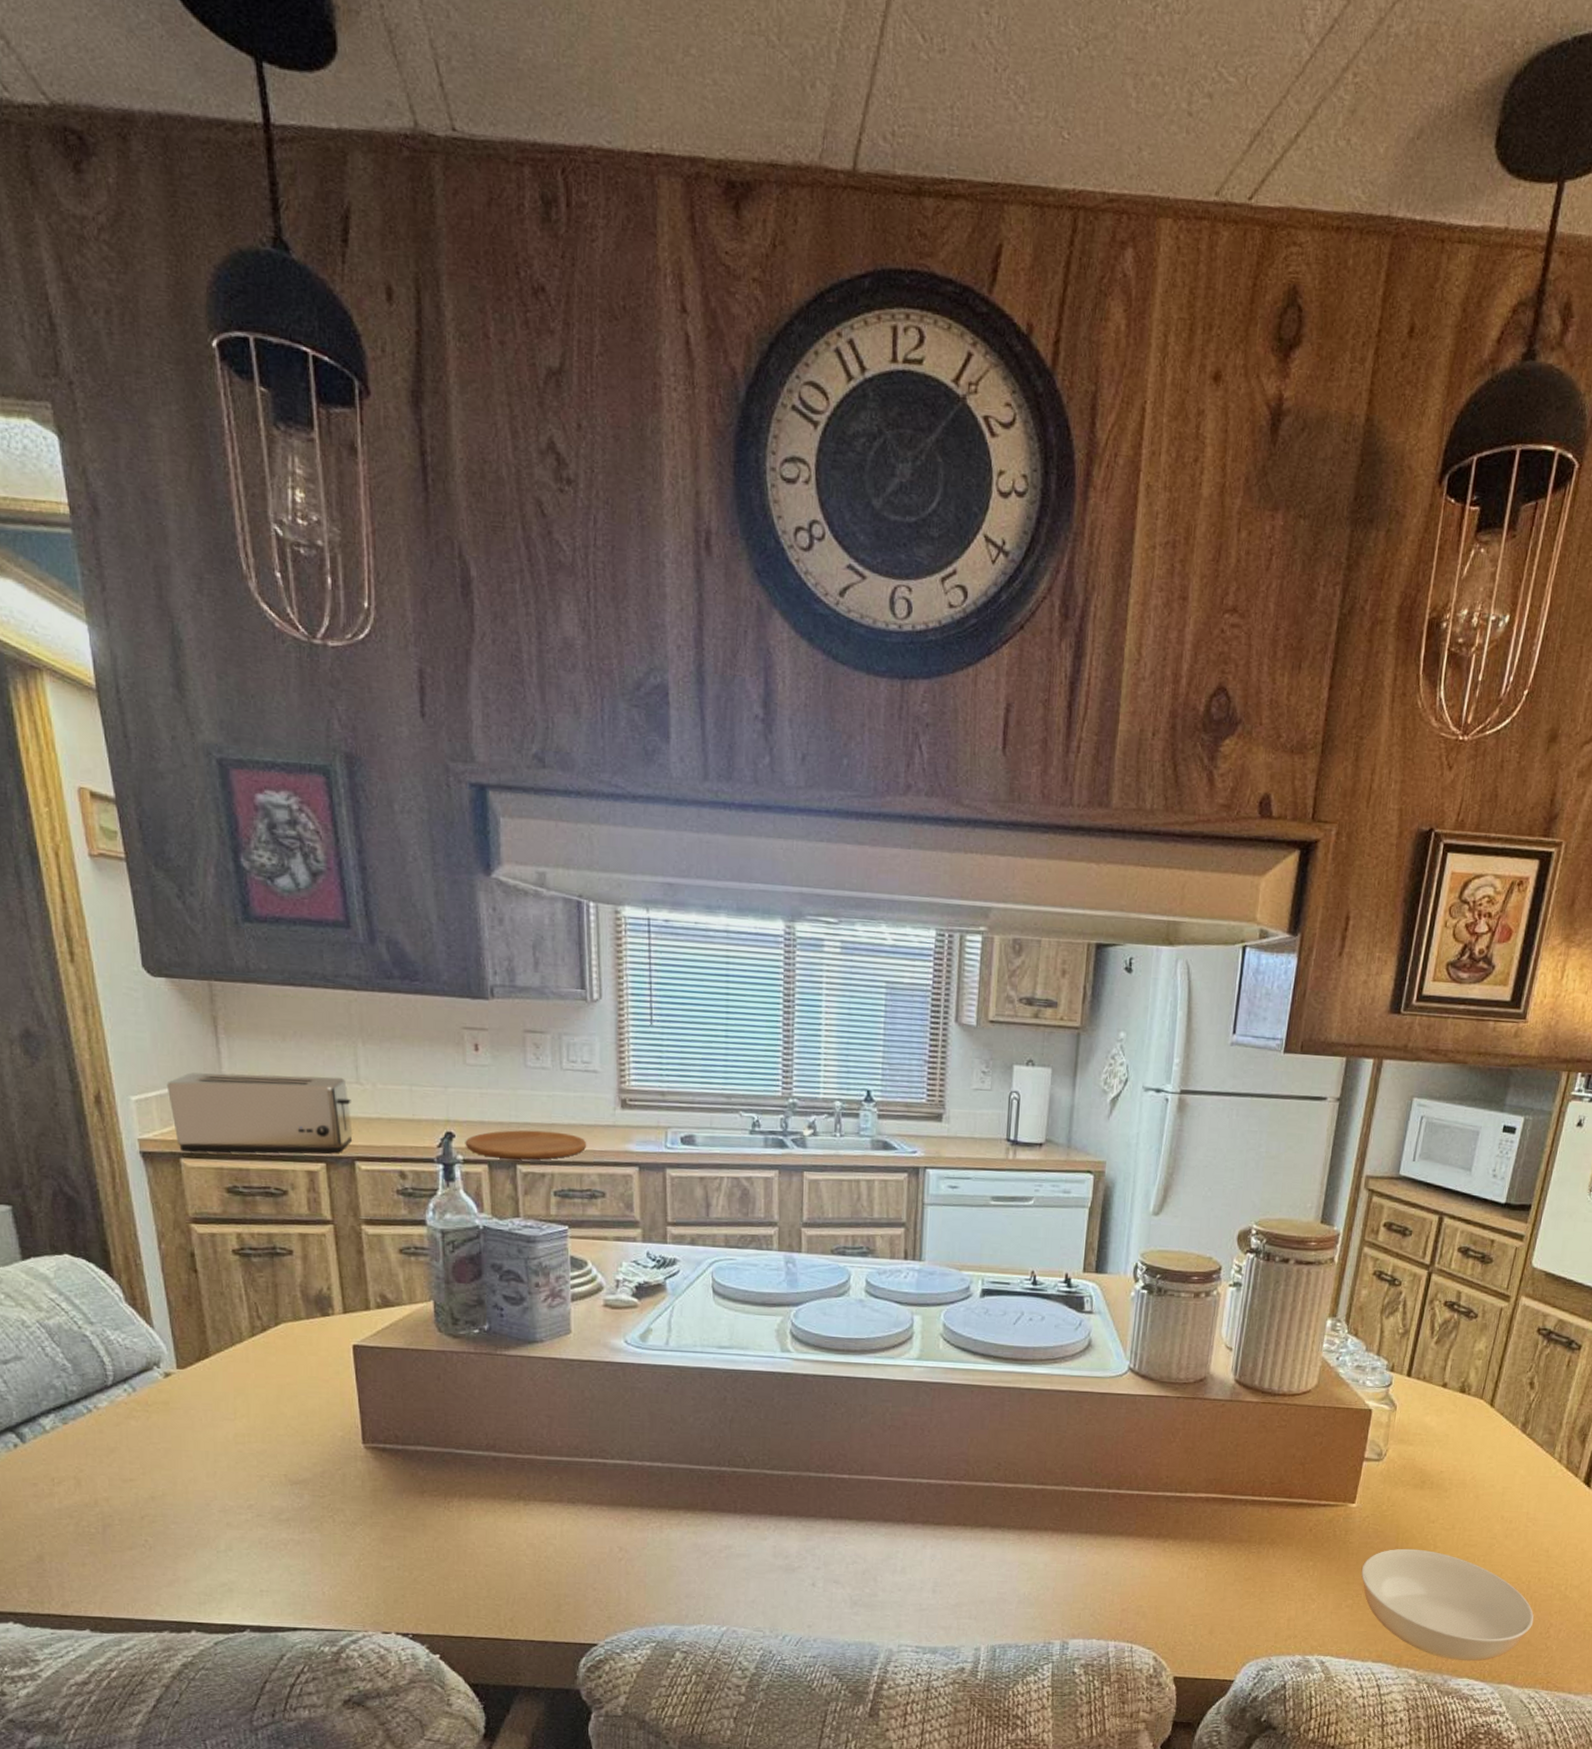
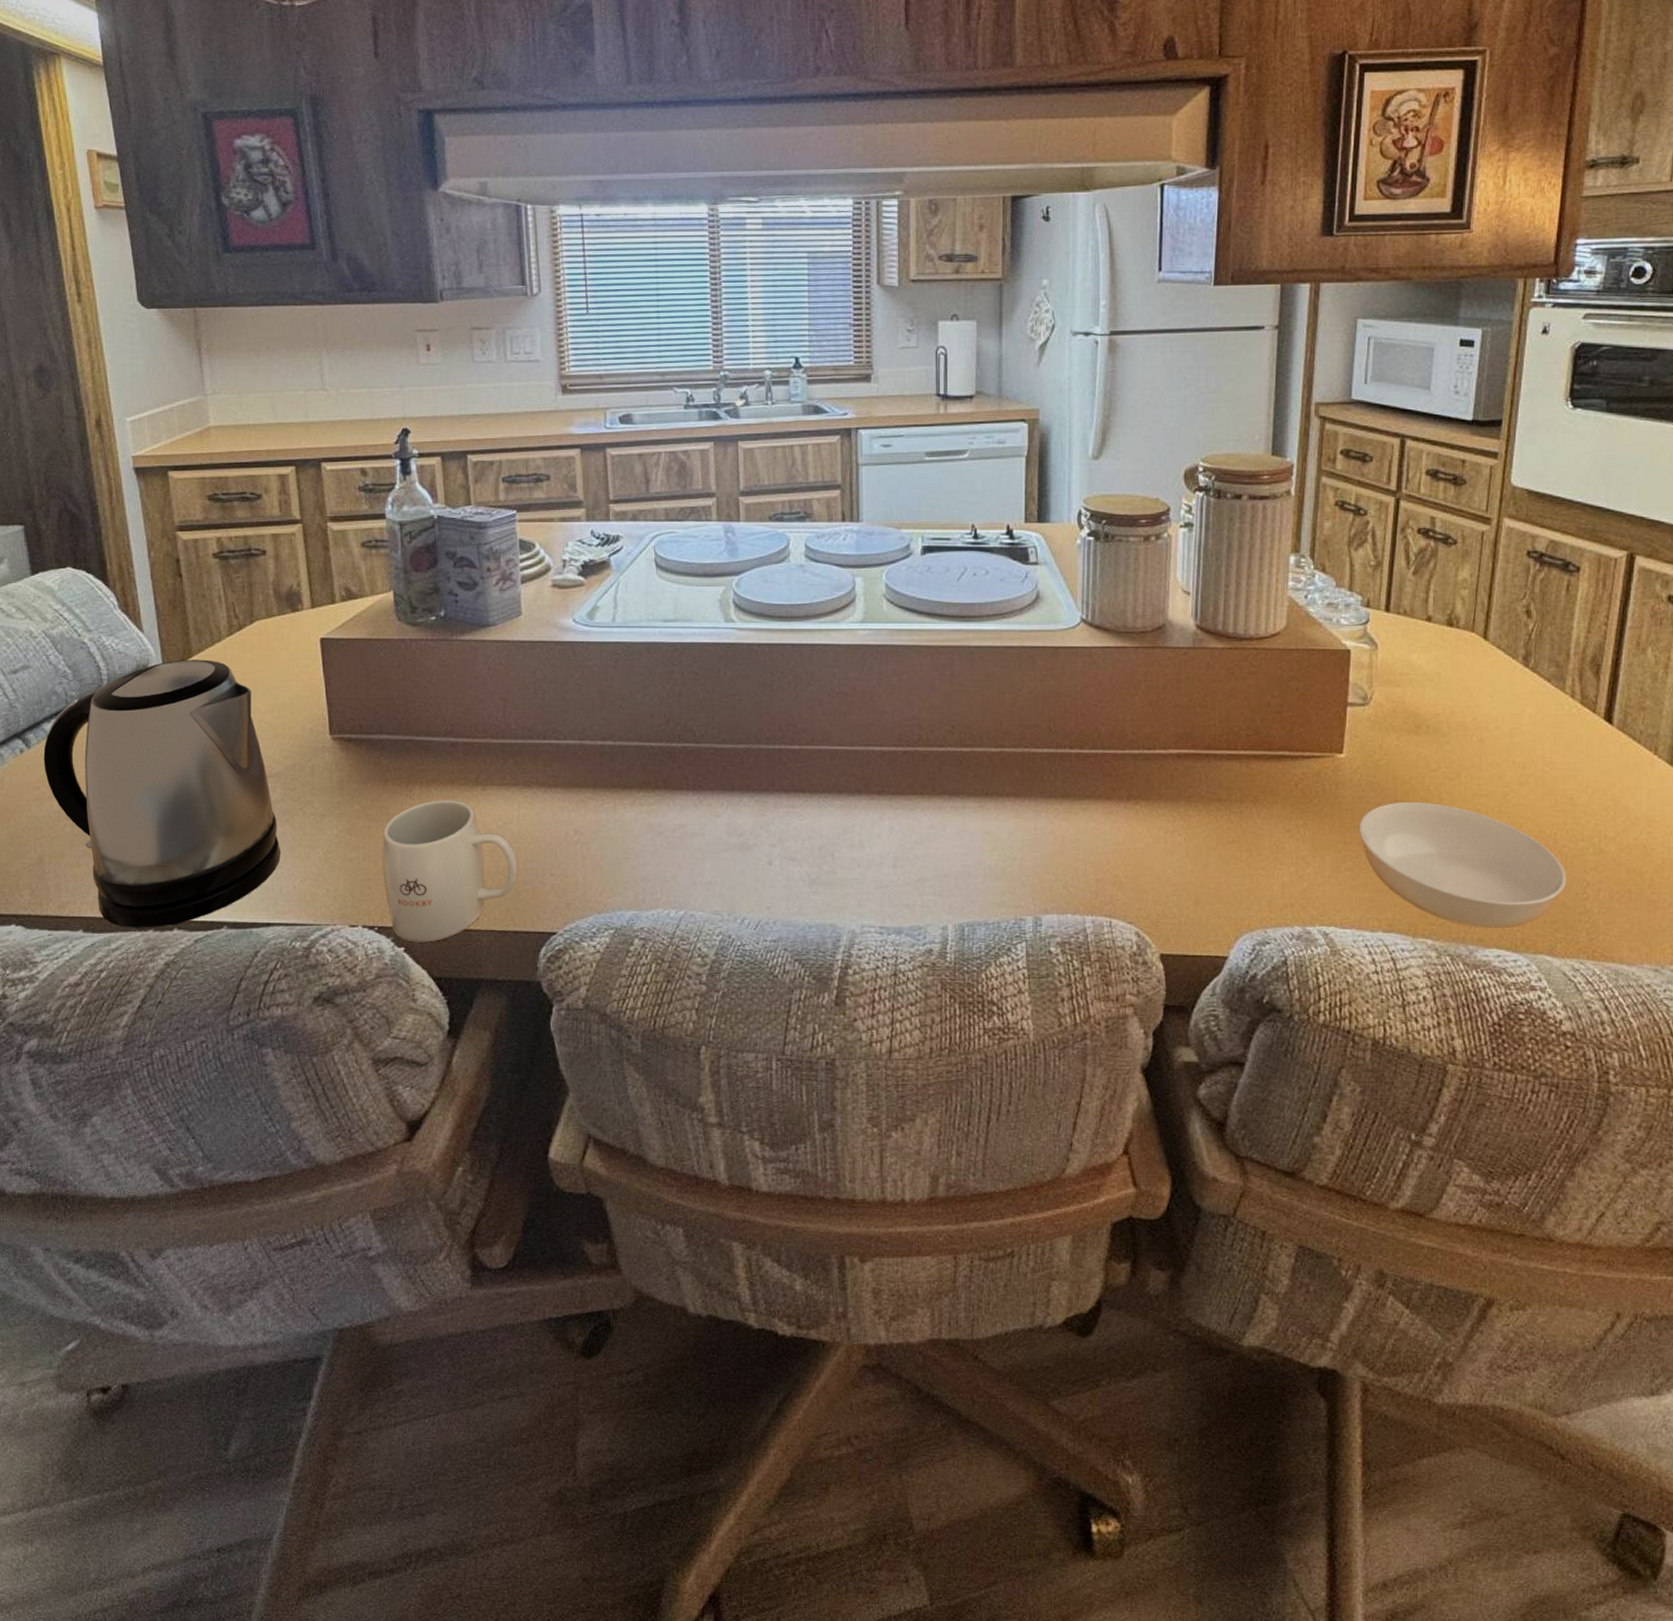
kettle: none [41,1359,309,1630] -> present [43,660,281,928]
toaster: present [166,1072,353,1154] -> none [157,386,319,465]
mug: none [418,1513,560,1651] -> present [382,800,518,943]
cutting board: present [465,1130,586,1160] -> none [419,421,530,450]

